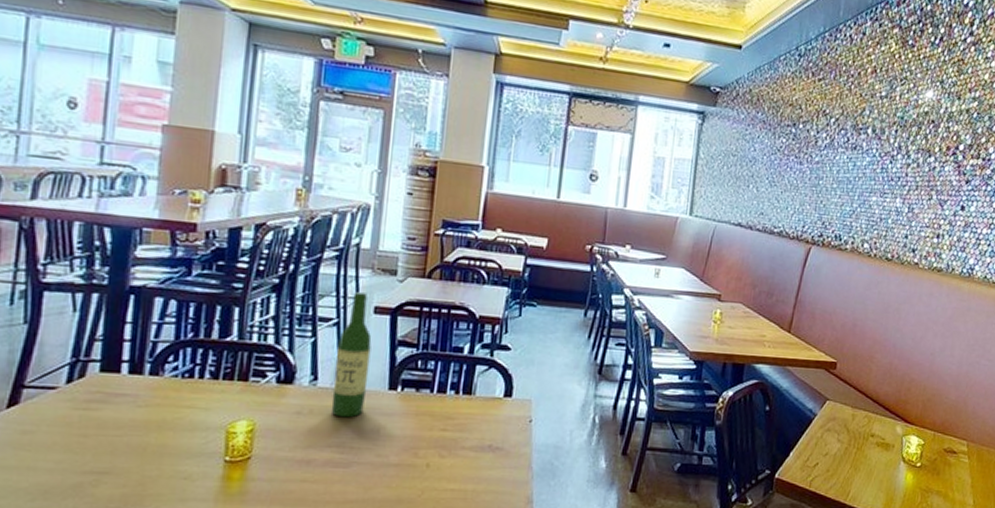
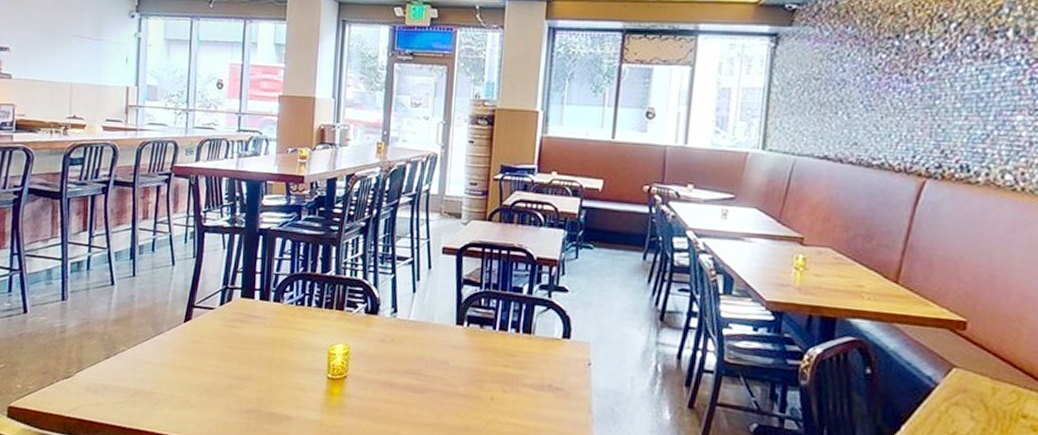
wine bottle: present [331,292,372,418] -> none [408,234,441,348]

